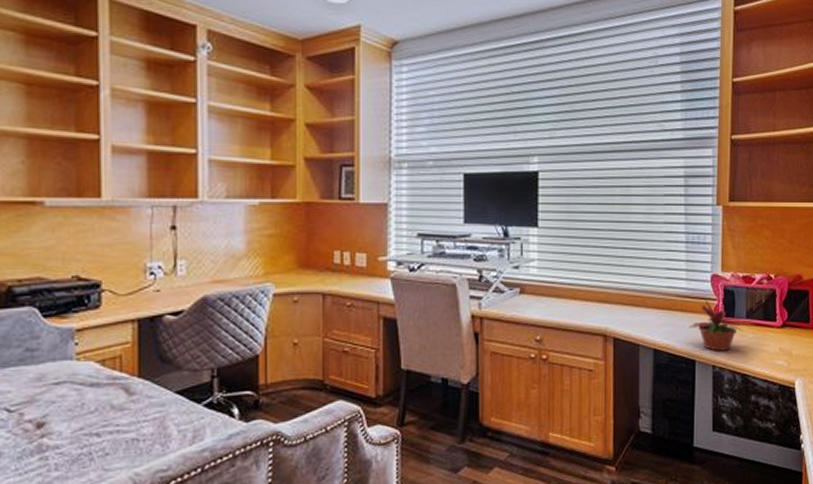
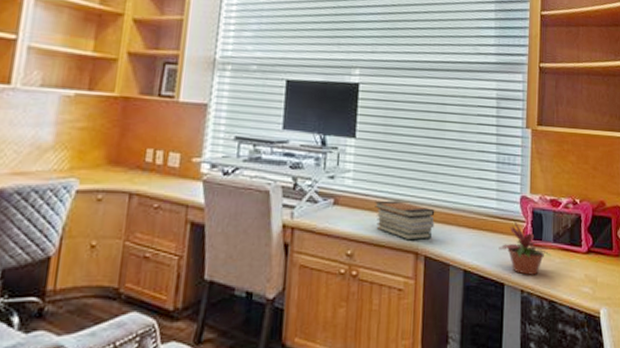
book stack: none [561,286,623,324] -> present [375,200,435,241]

